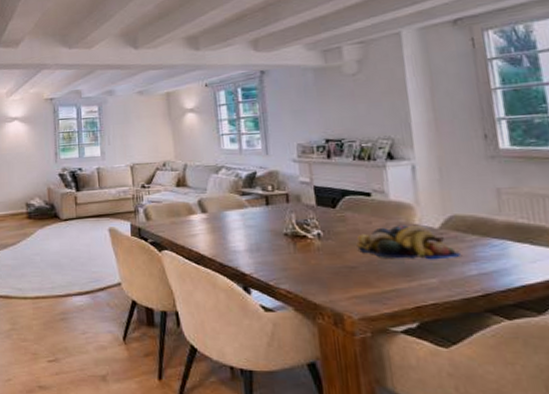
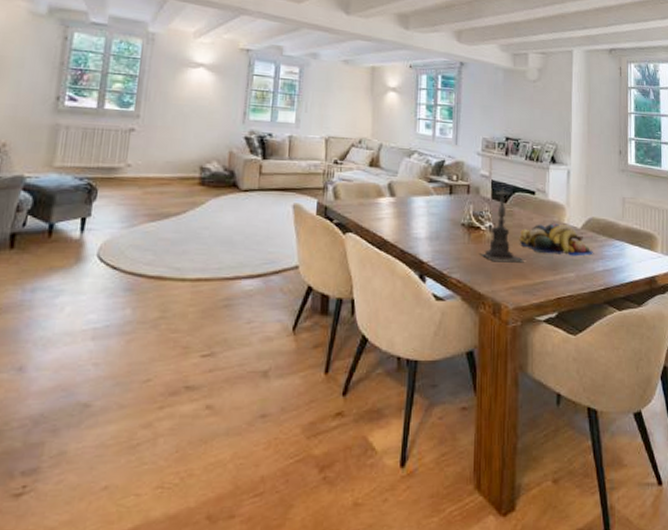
candle holder: none [310,186,368,269] -> present [480,181,525,262]

